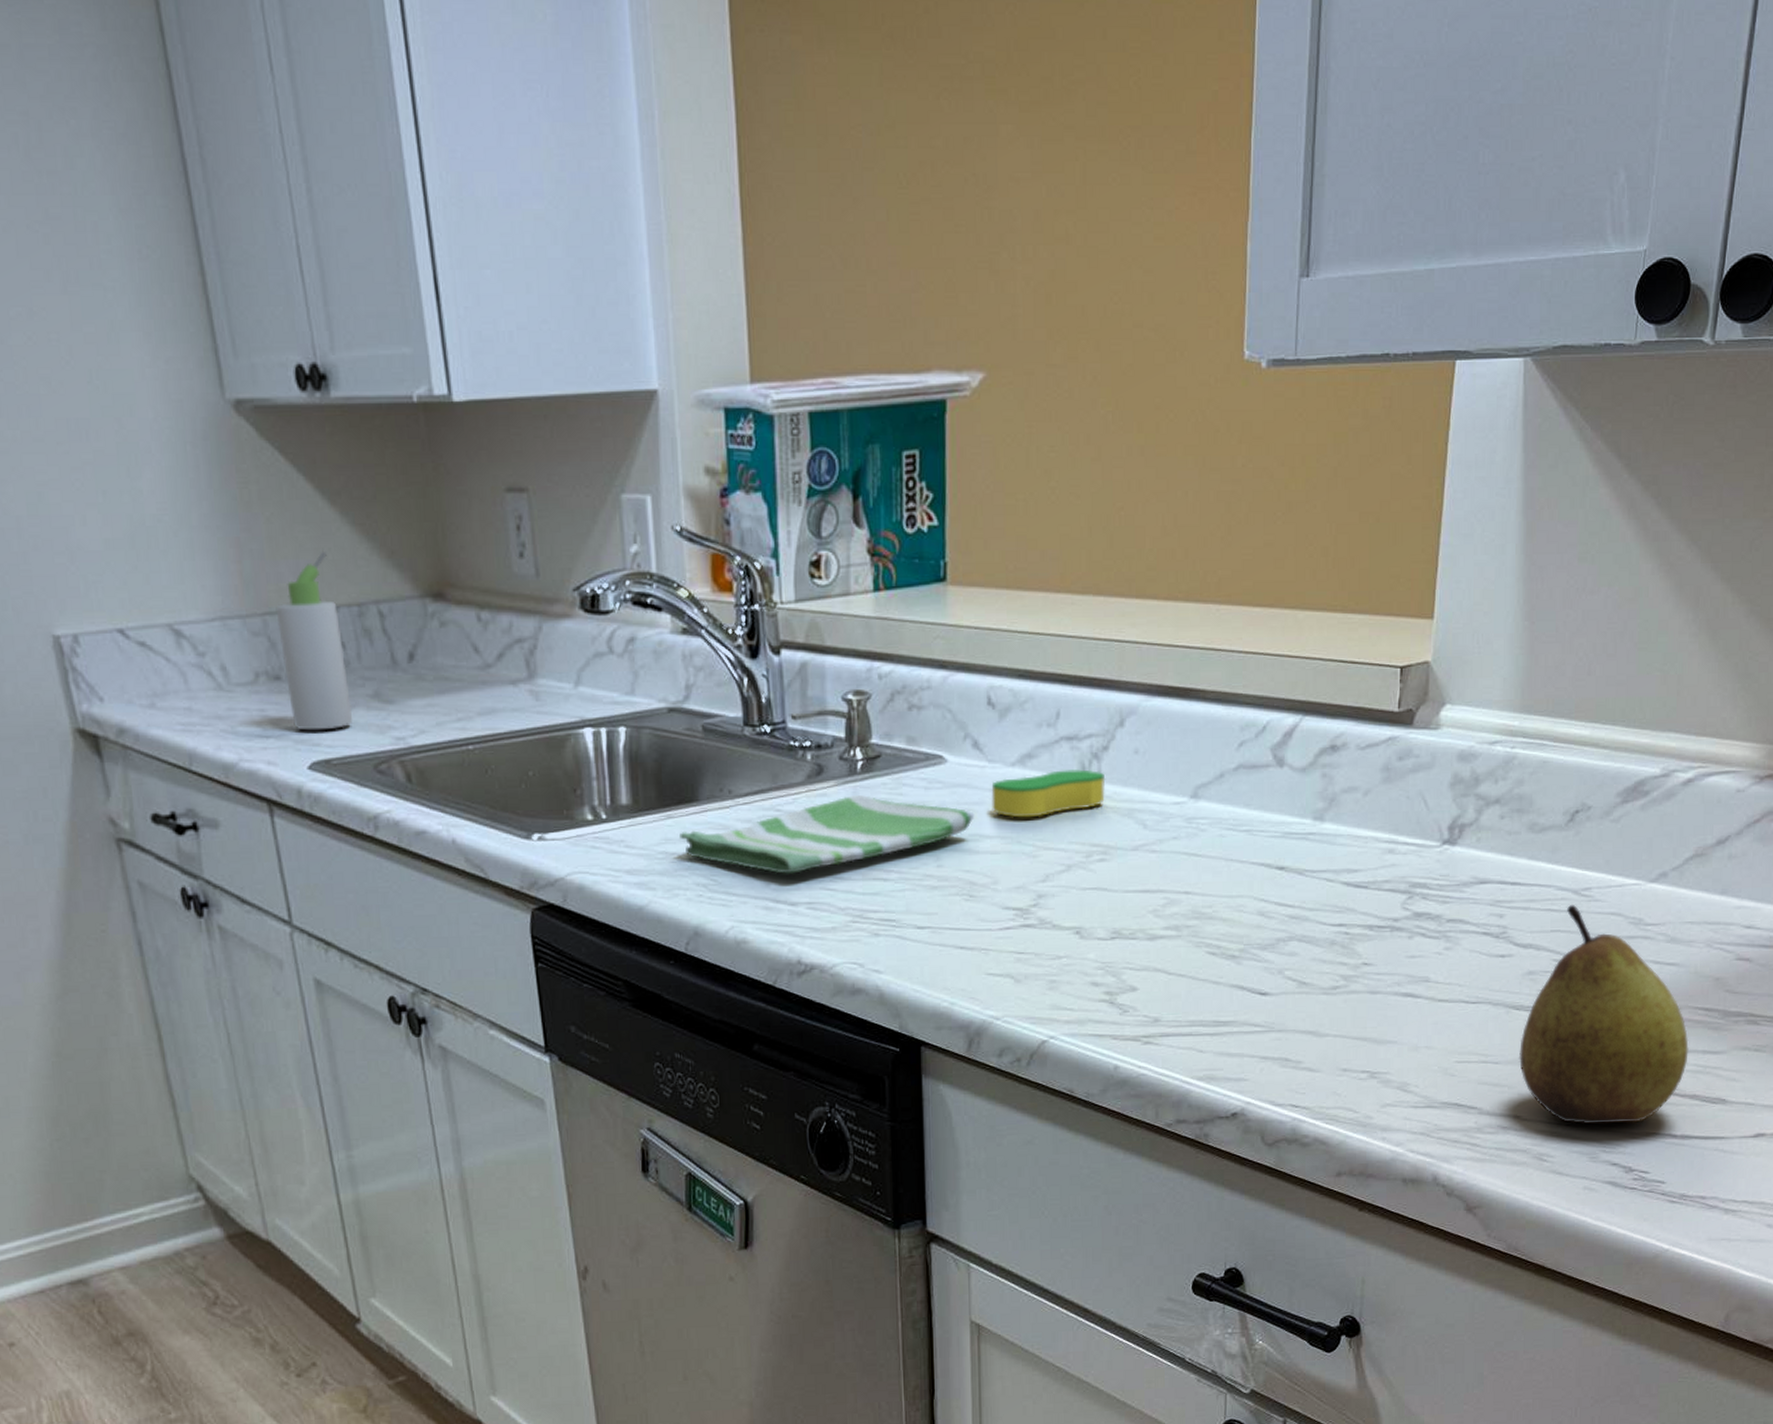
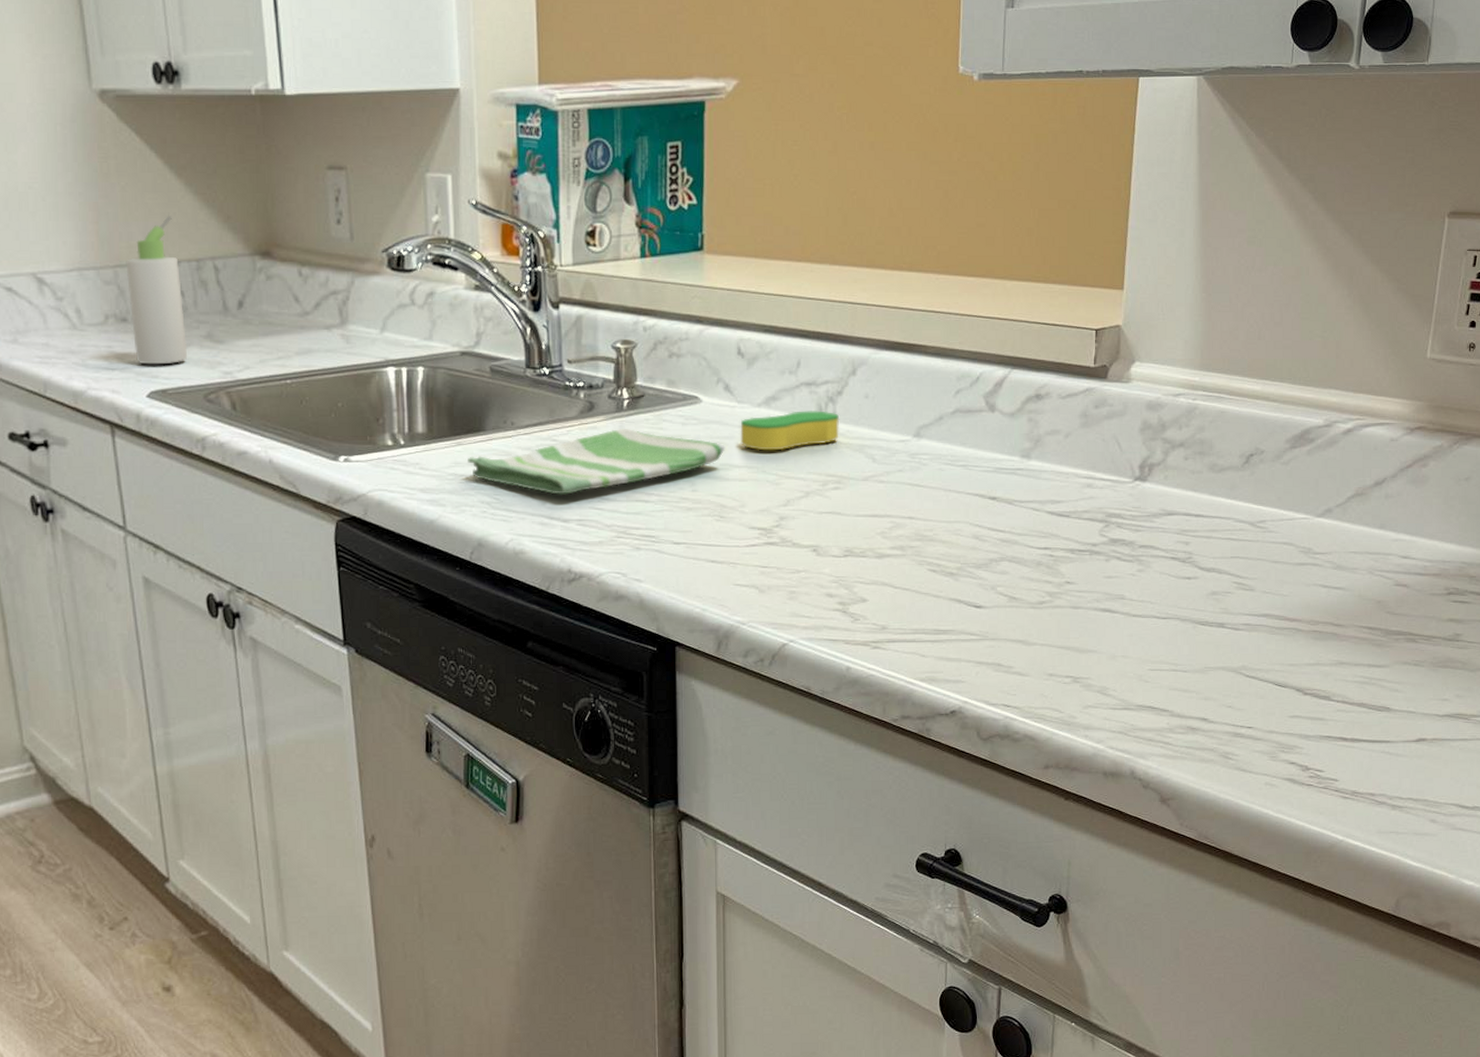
fruit: present [1519,905,1689,1125] -> none [1205,535,1355,728]

